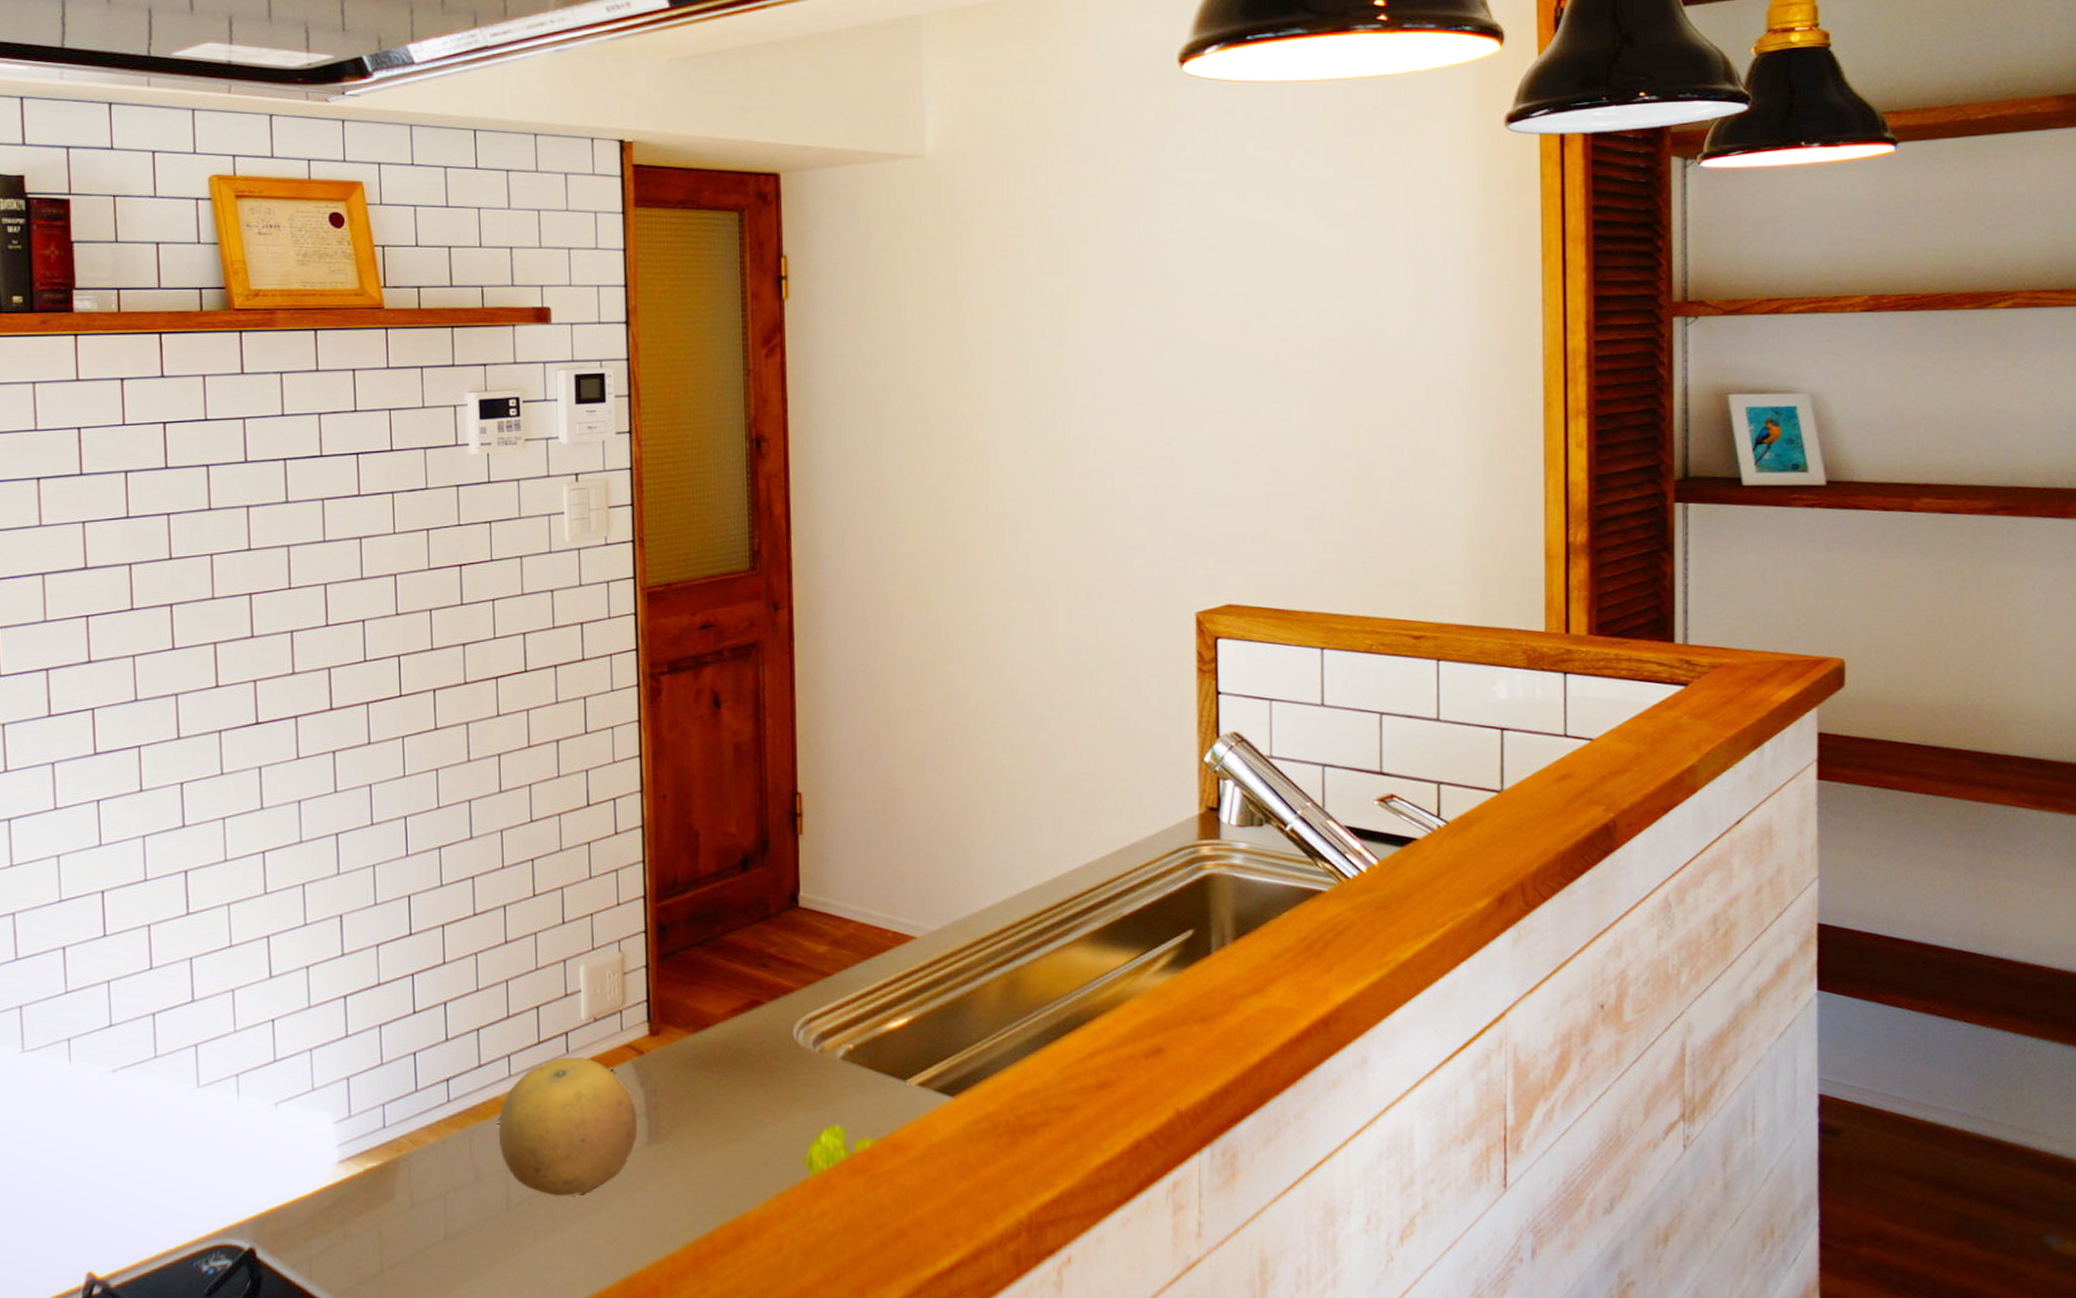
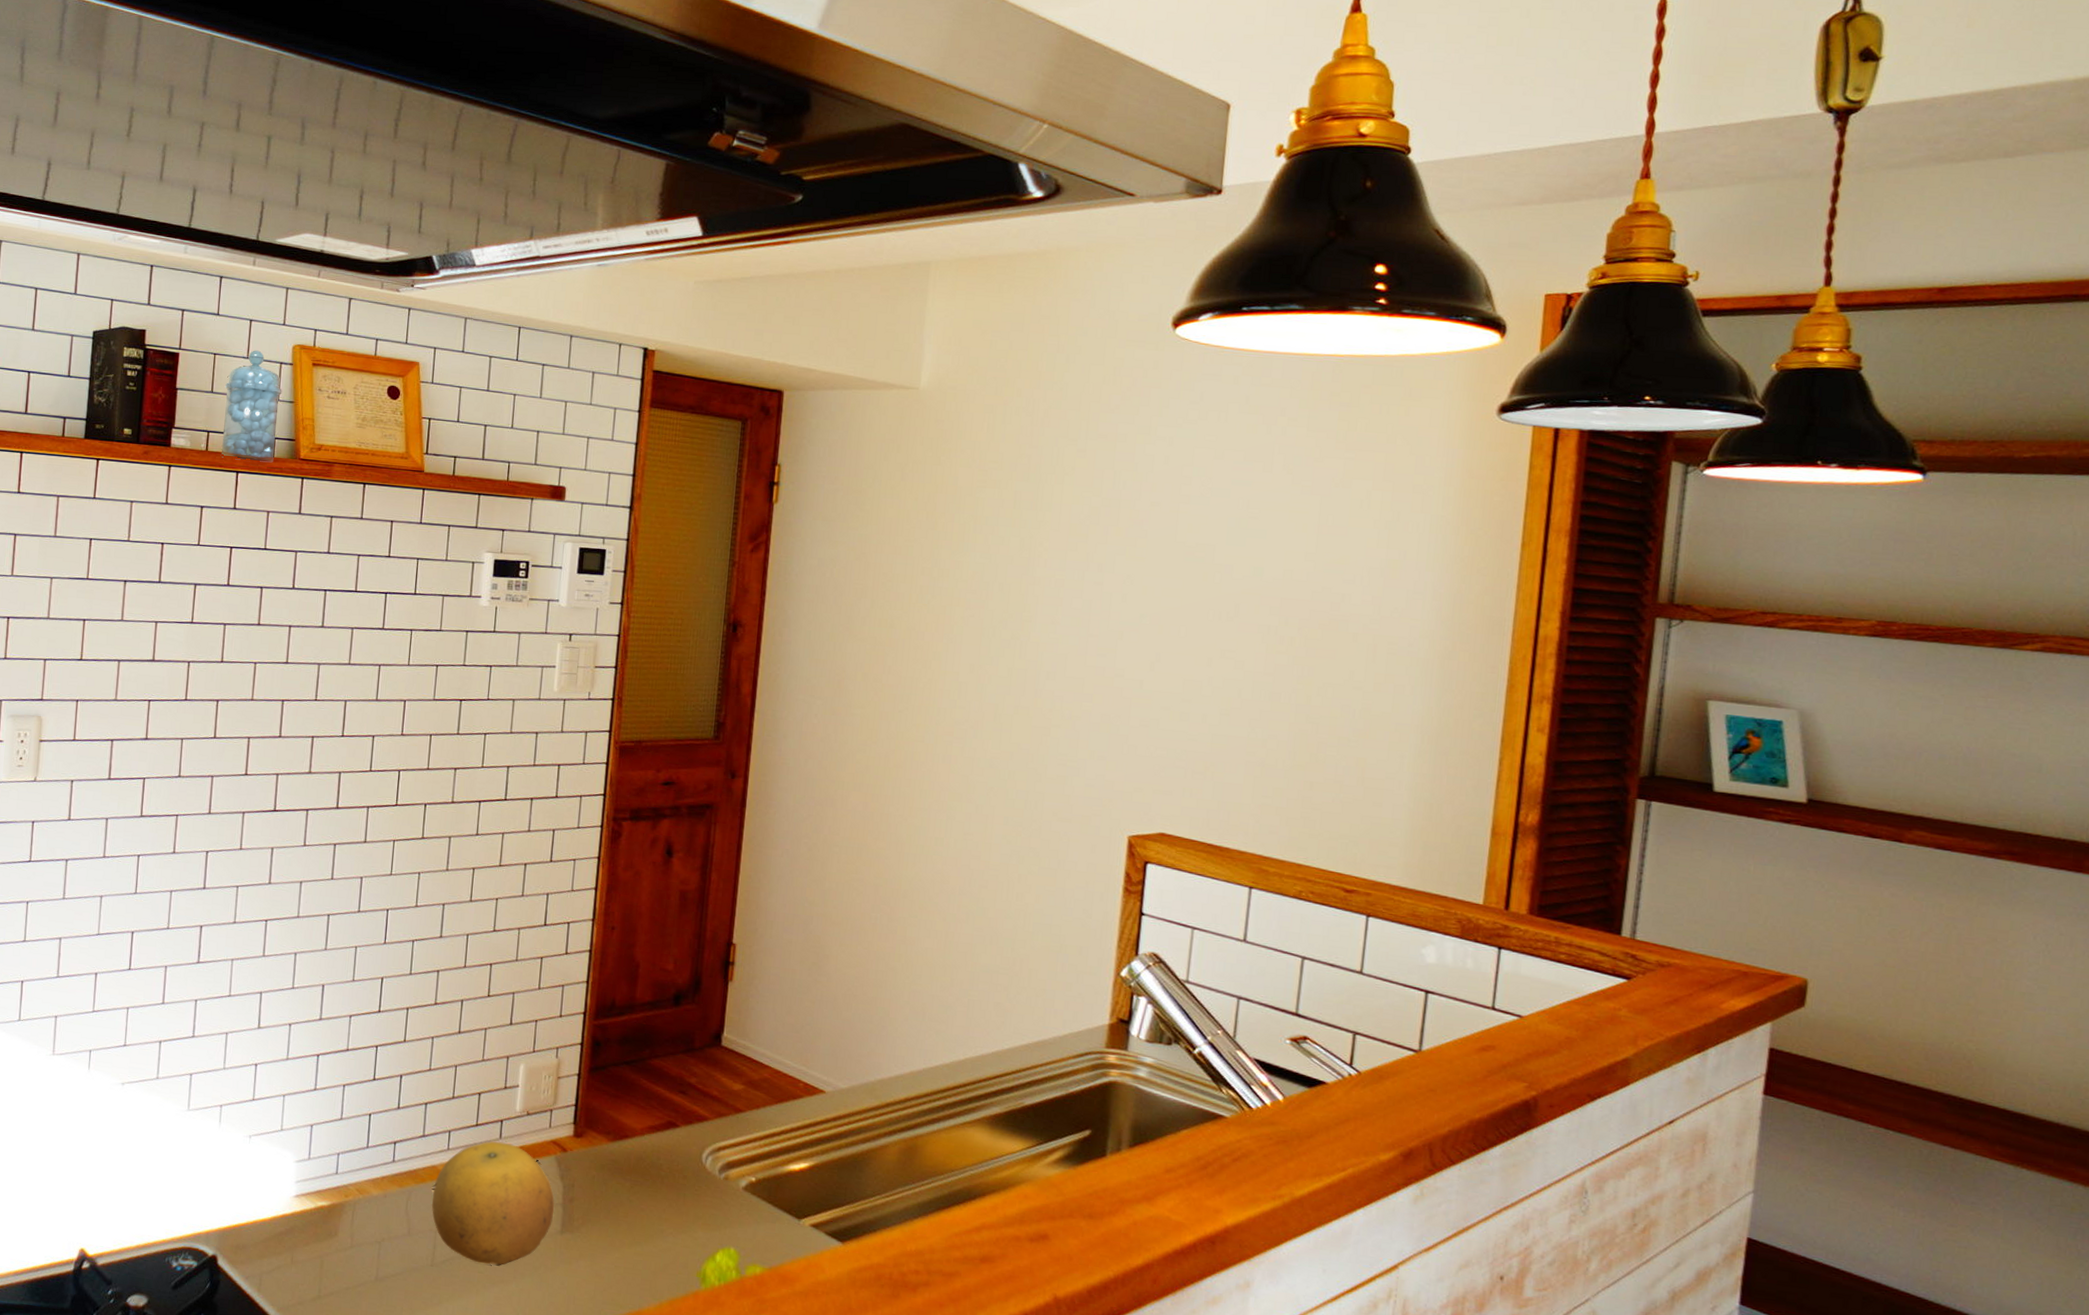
canister: none [132,186,203,319] -> present [221,350,282,463]

